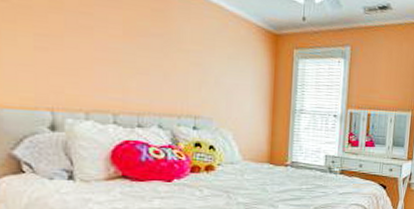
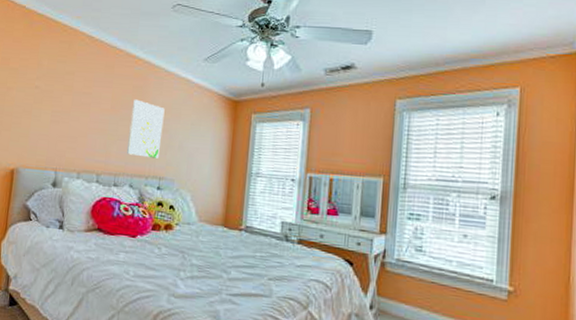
wall art: none [151,25,195,96] -> present [127,99,165,159]

